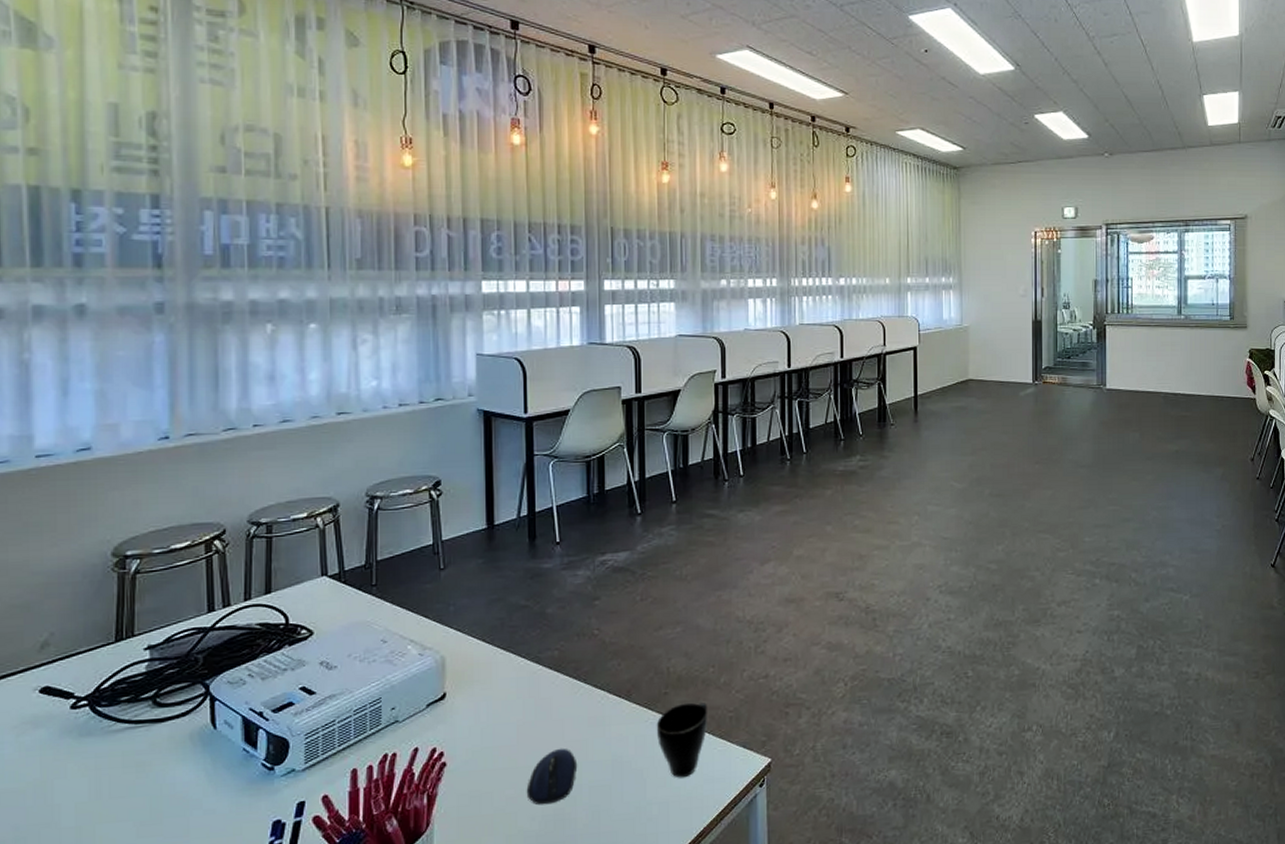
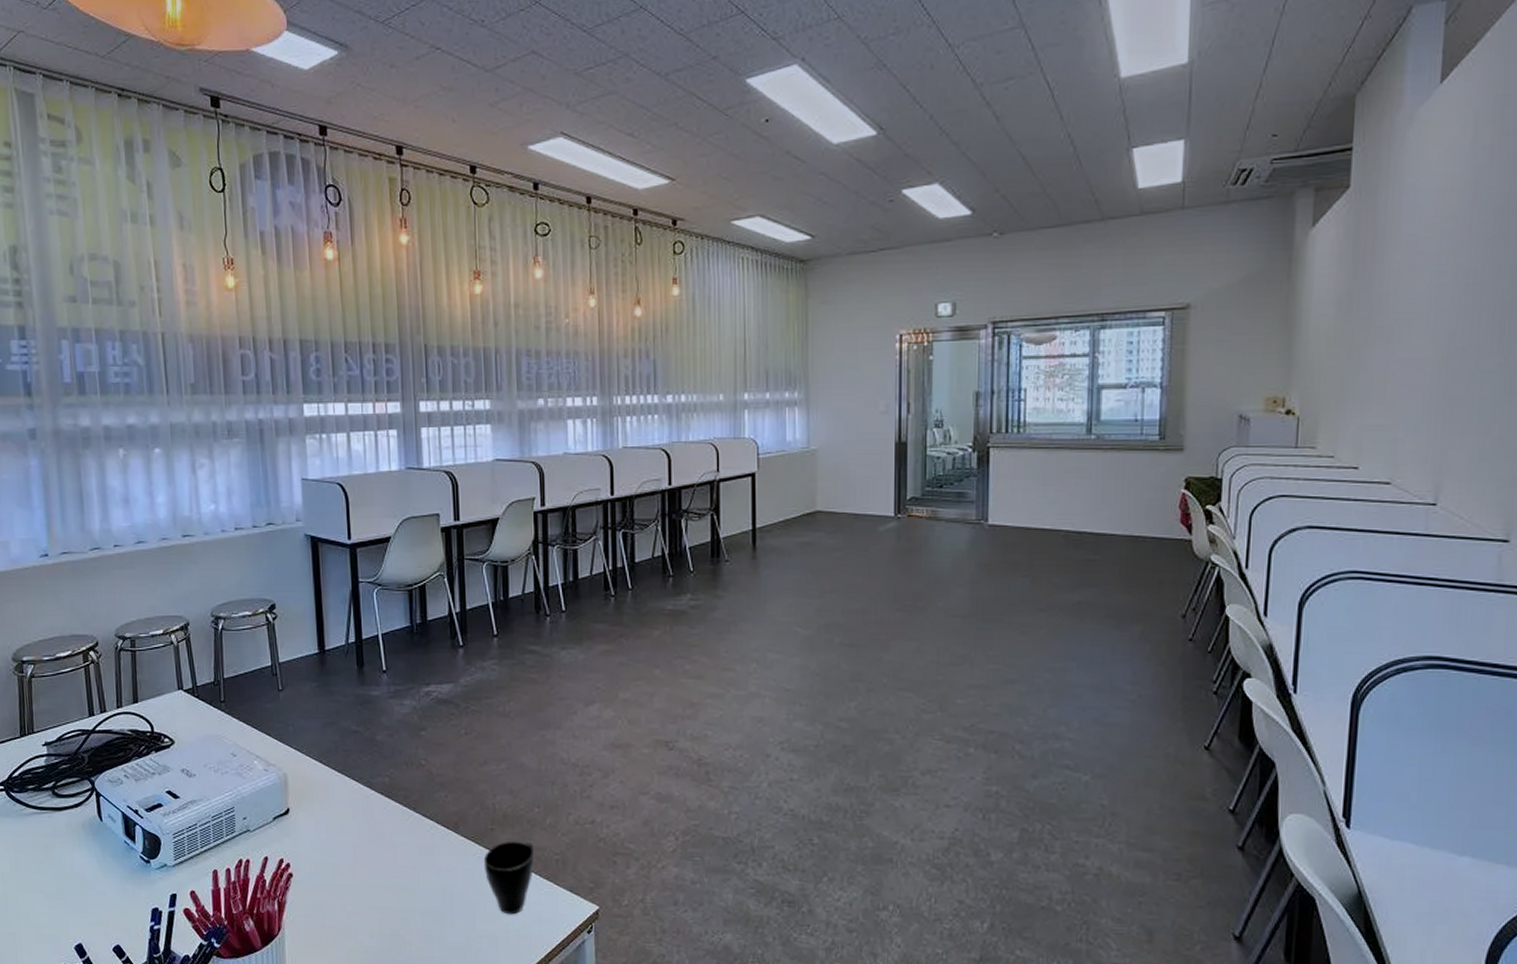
computer mouse: present [526,748,578,805] -> none [364,872,411,924]

